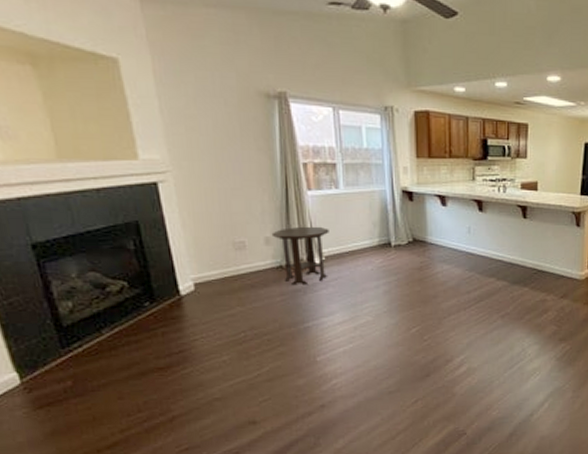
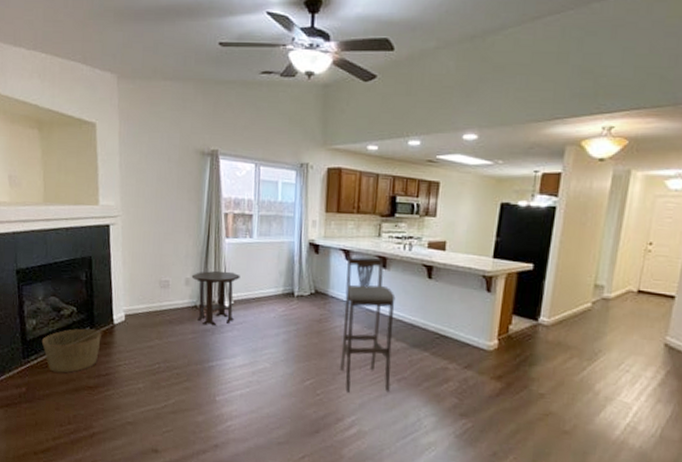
basket: none [84,304,167,358] -> present [41,328,101,373]
bar stool: none [444,201,495,334] -> present [340,255,396,393]

